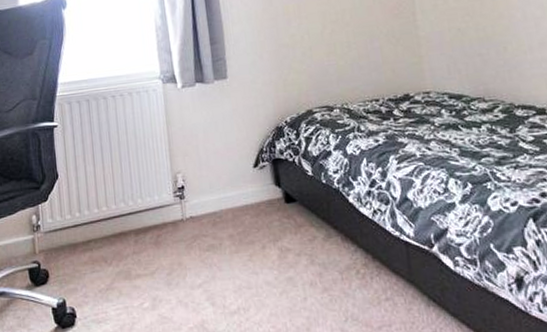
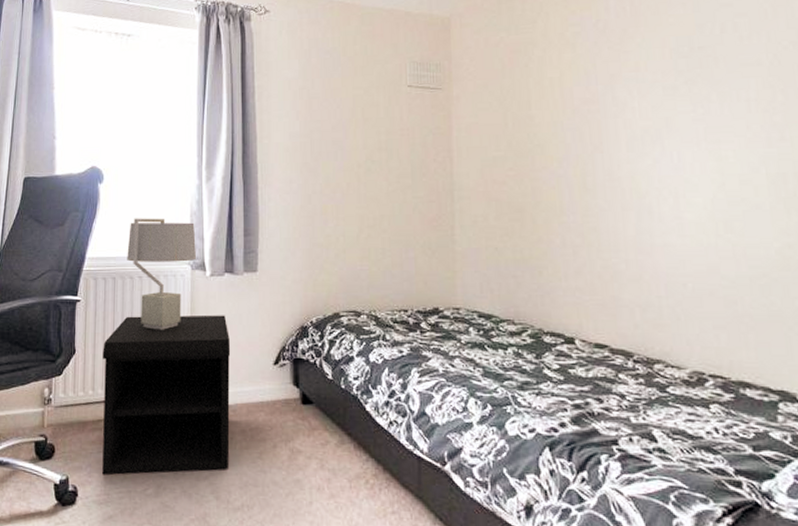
nightstand: none [84,124,221,294] -> present [102,315,231,475]
table lamp: none [97,37,167,146] -> present [127,218,197,330]

